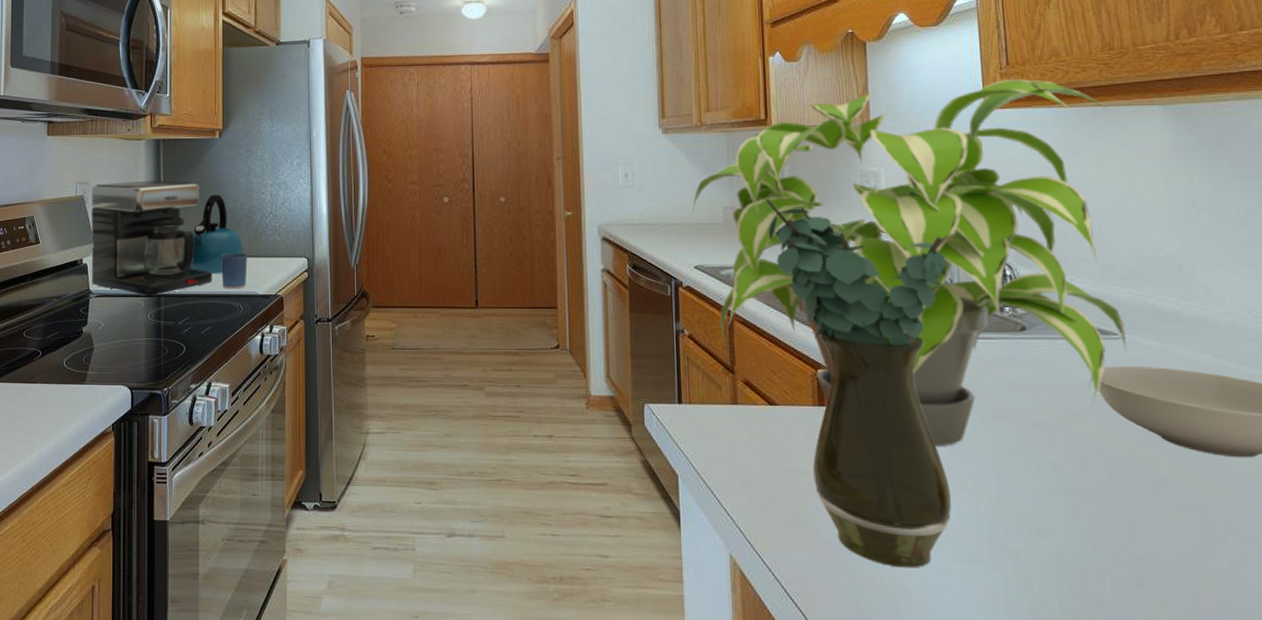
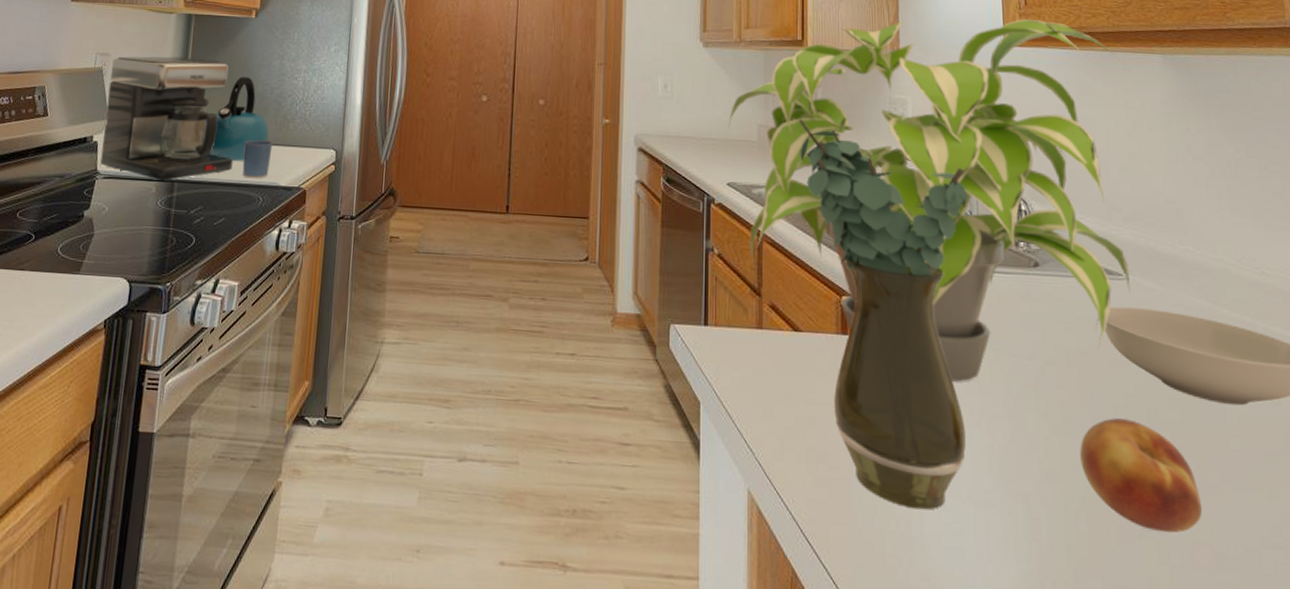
fruit: none [1072,475,1205,584] -> present [1080,418,1202,534]

